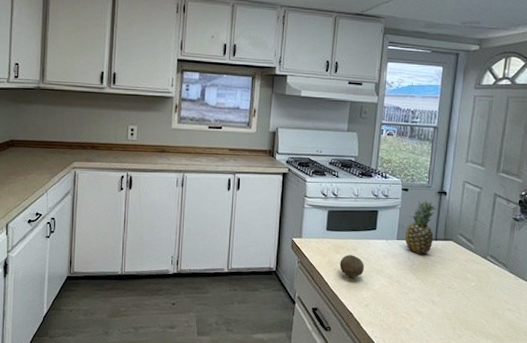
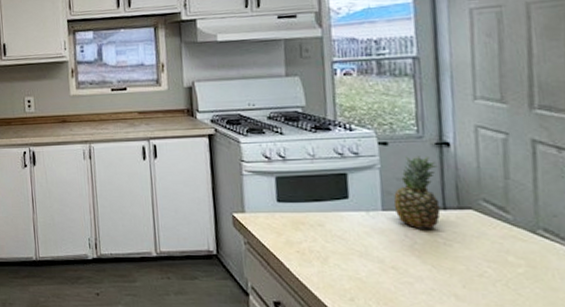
fruit: present [339,255,364,278] -> none [302,232,340,263]

